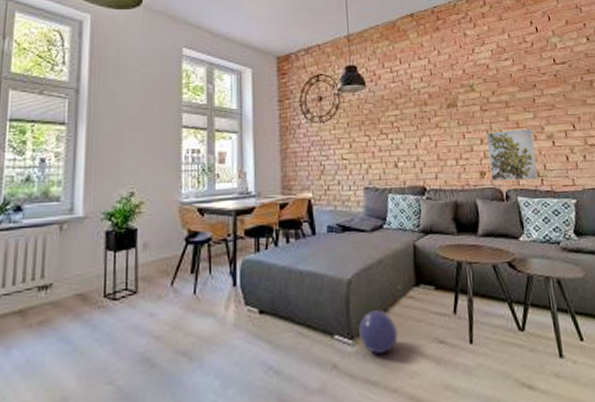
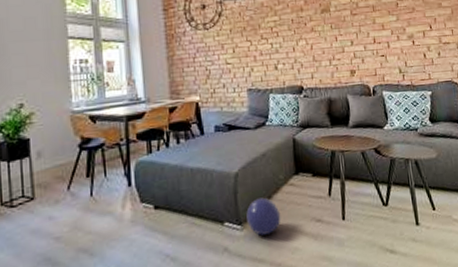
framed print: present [487,128,538,181] -> none [356,29,400,79]

